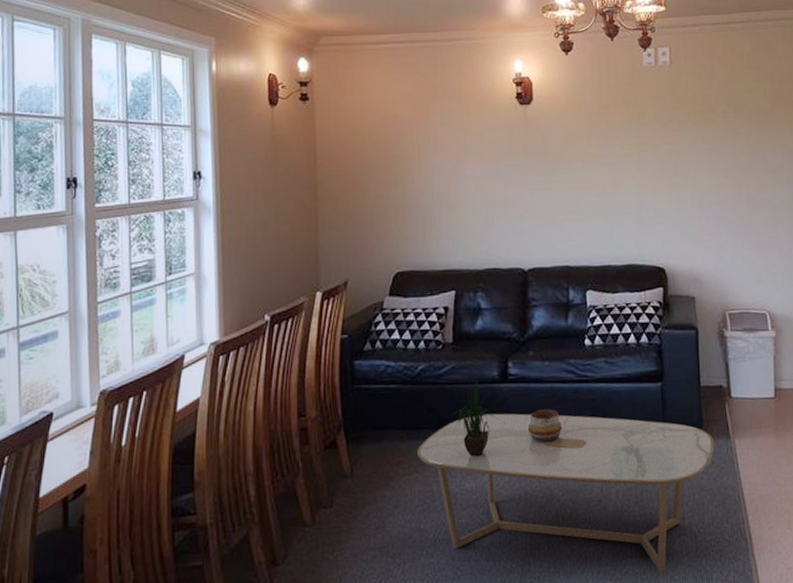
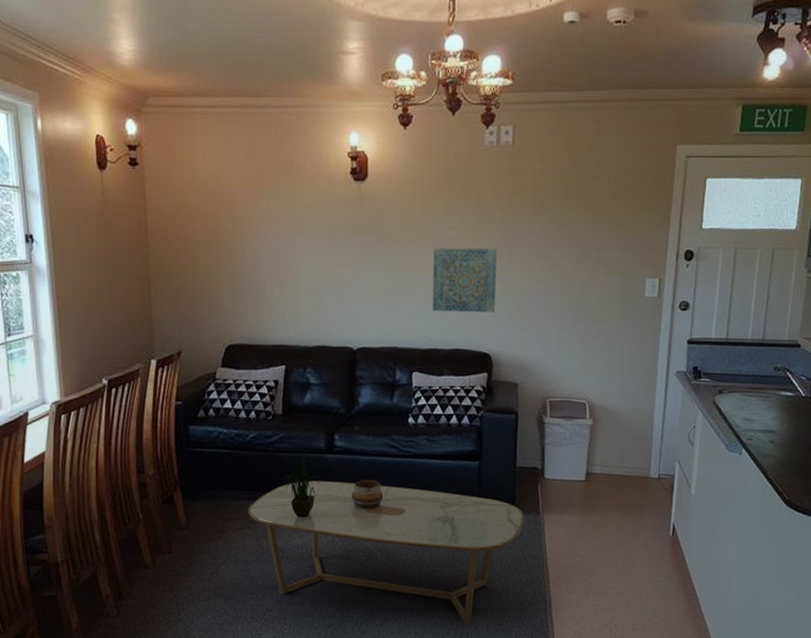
wall art: none [601,163,666,228] -> present [433,248,497,312]

